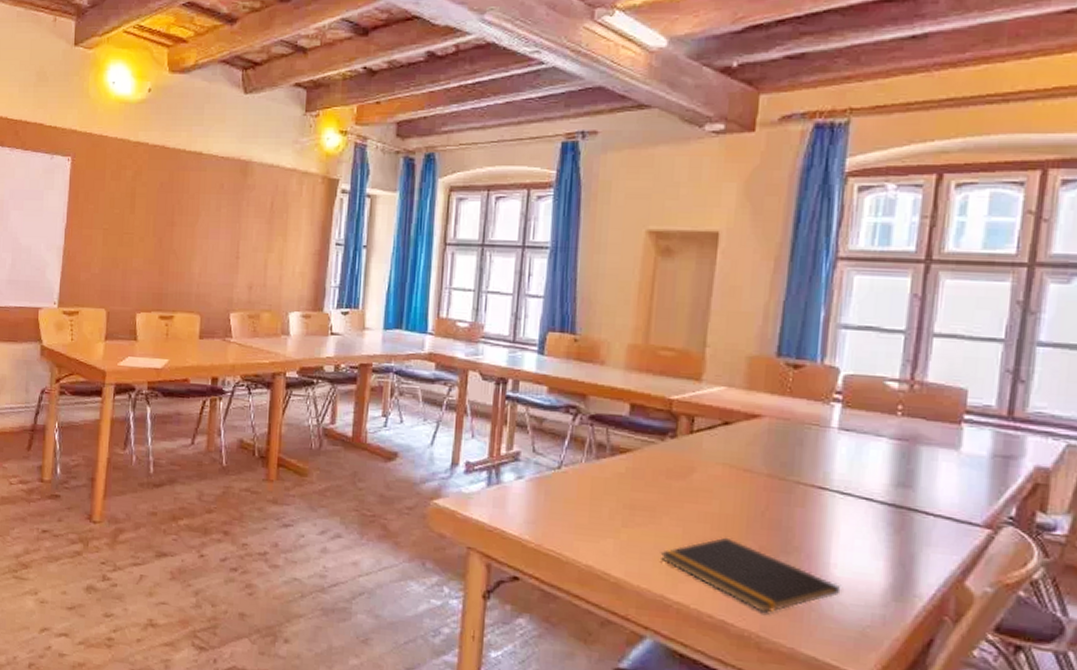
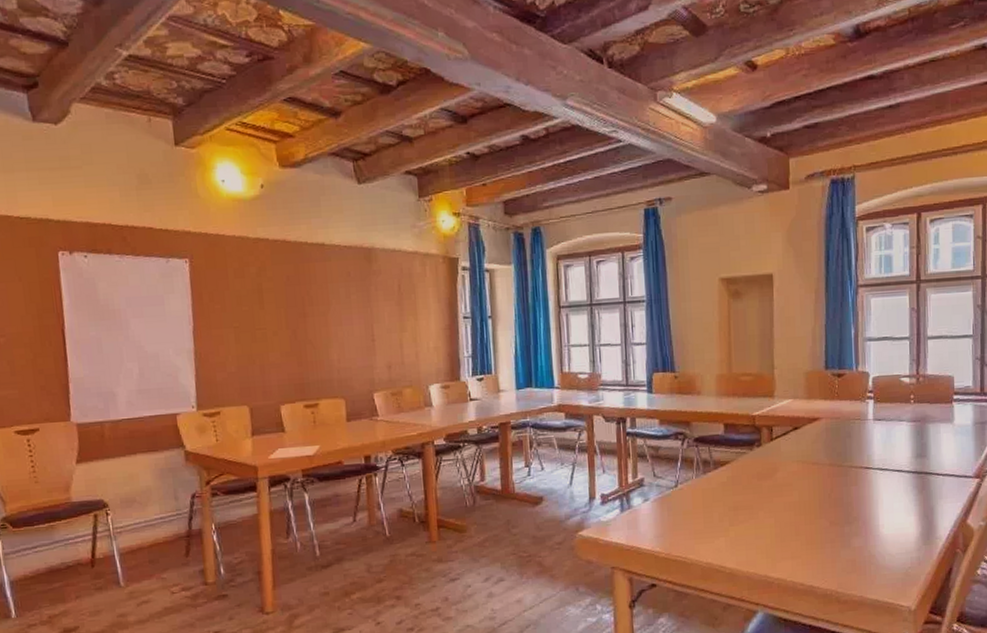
notepad: present [660,537,841,613] -> none [760,519,889,573]

